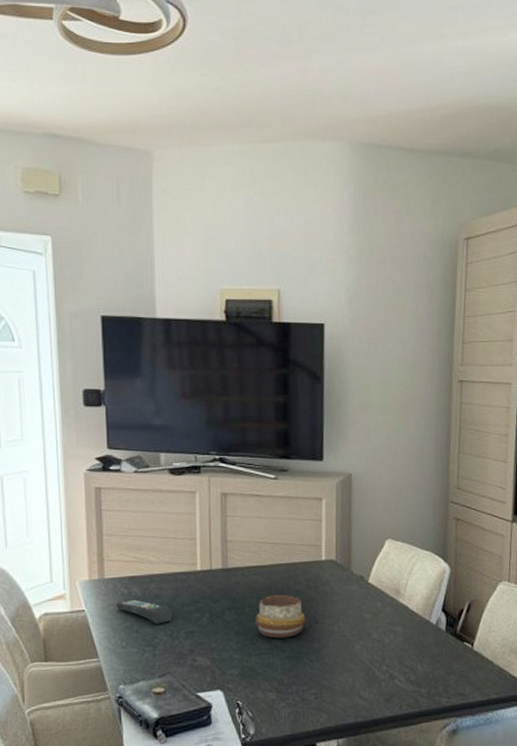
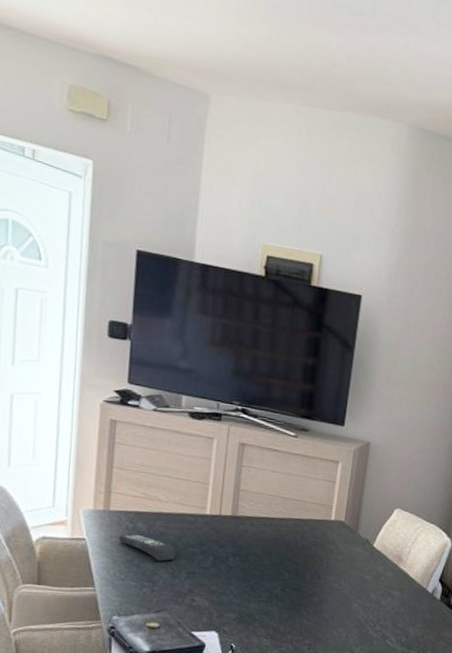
decorative bowl: present [255,595,306,639] -> none [258,547,309,590]

